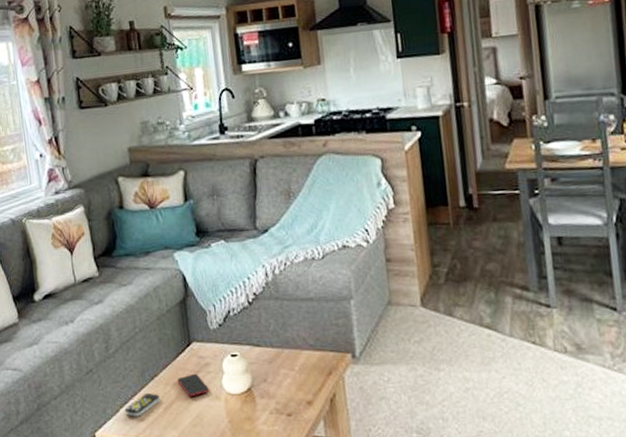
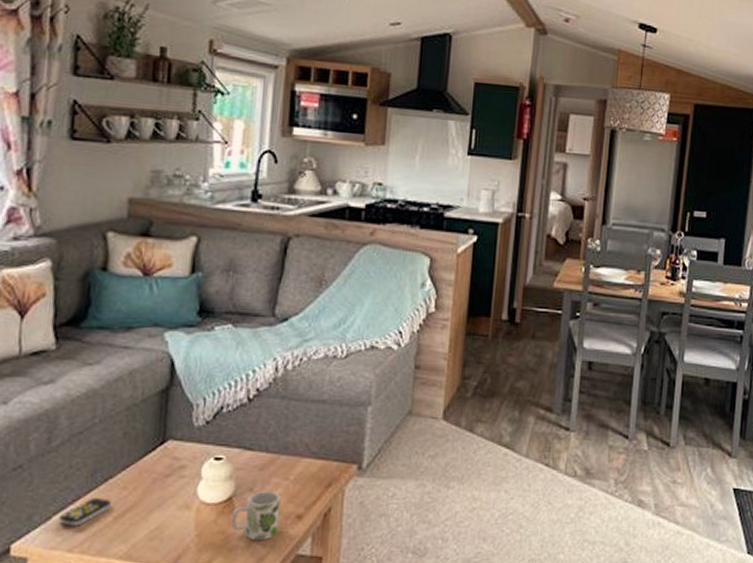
smartphone: present [177,373,209,397] -> none [139,477,179,504]
mug: none [253,382,294,425] -> present [230,492,281,541]

